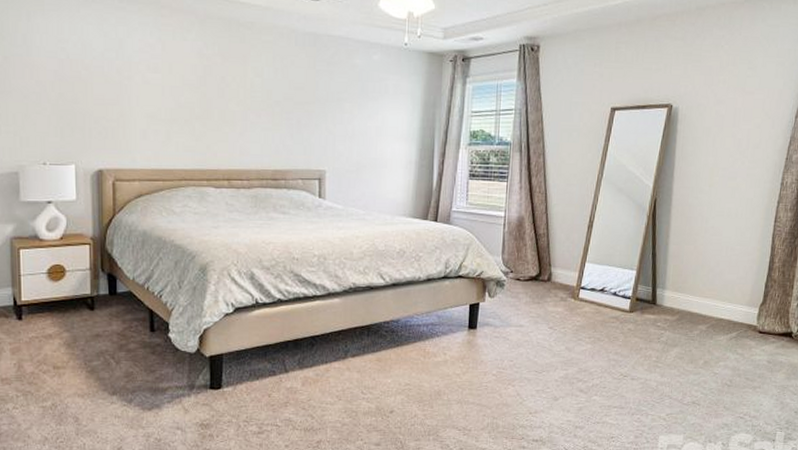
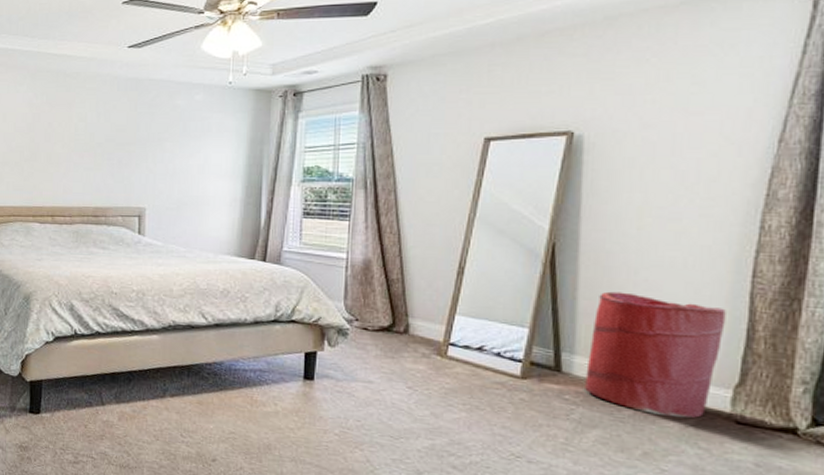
laundry hamper: none [671,237,758,333] -> present [585,291,726,418]

